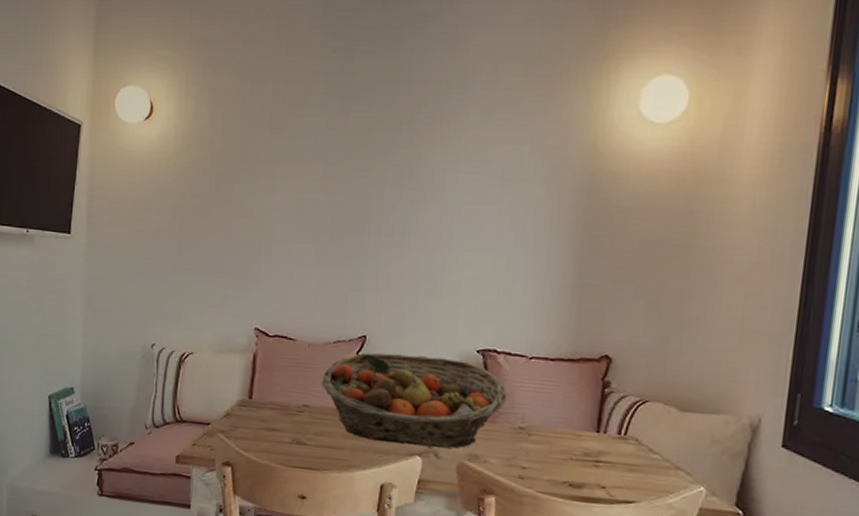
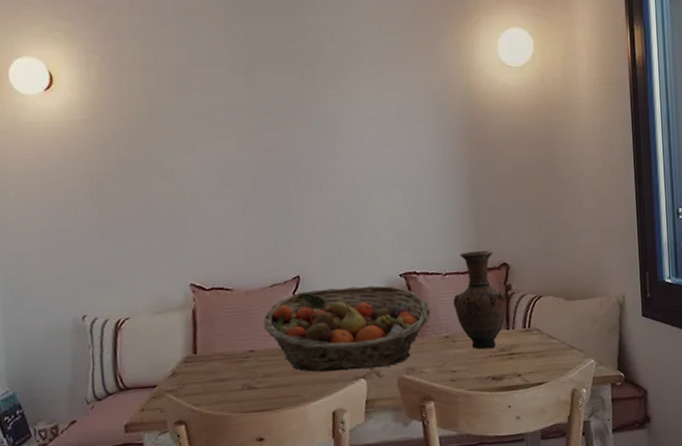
vase: none [535,336,603,451] -> present [453,250,508,350]

